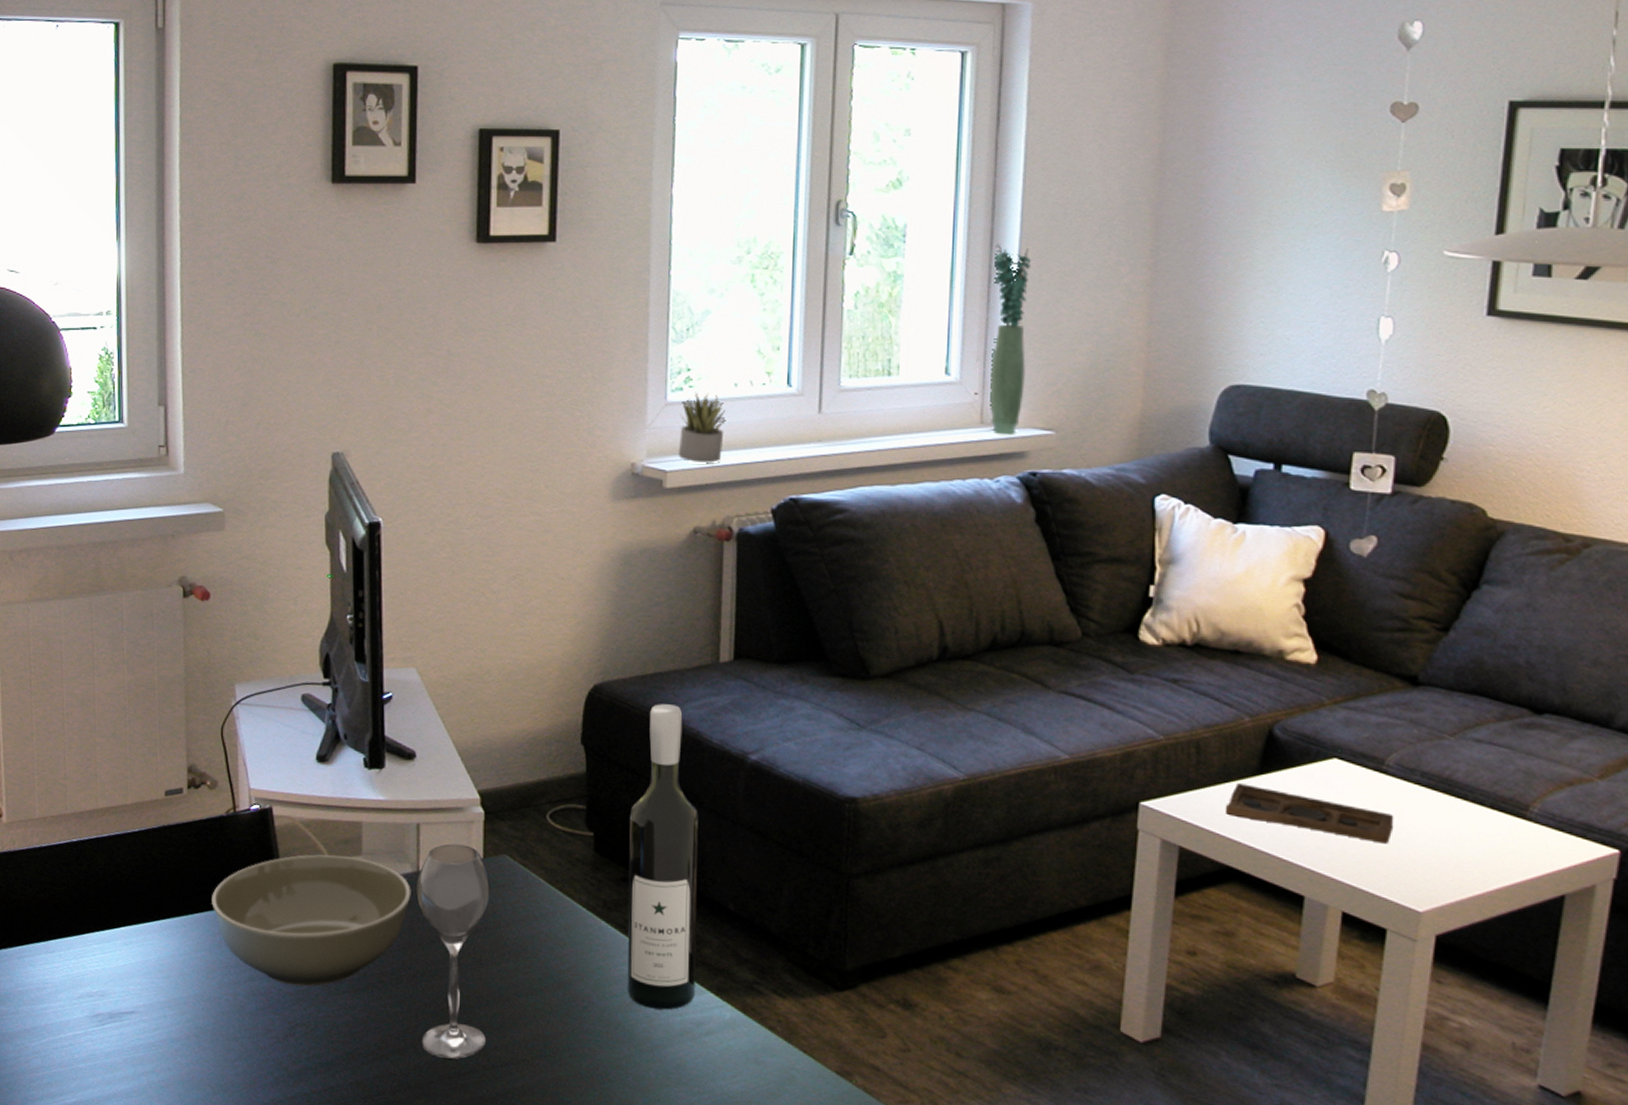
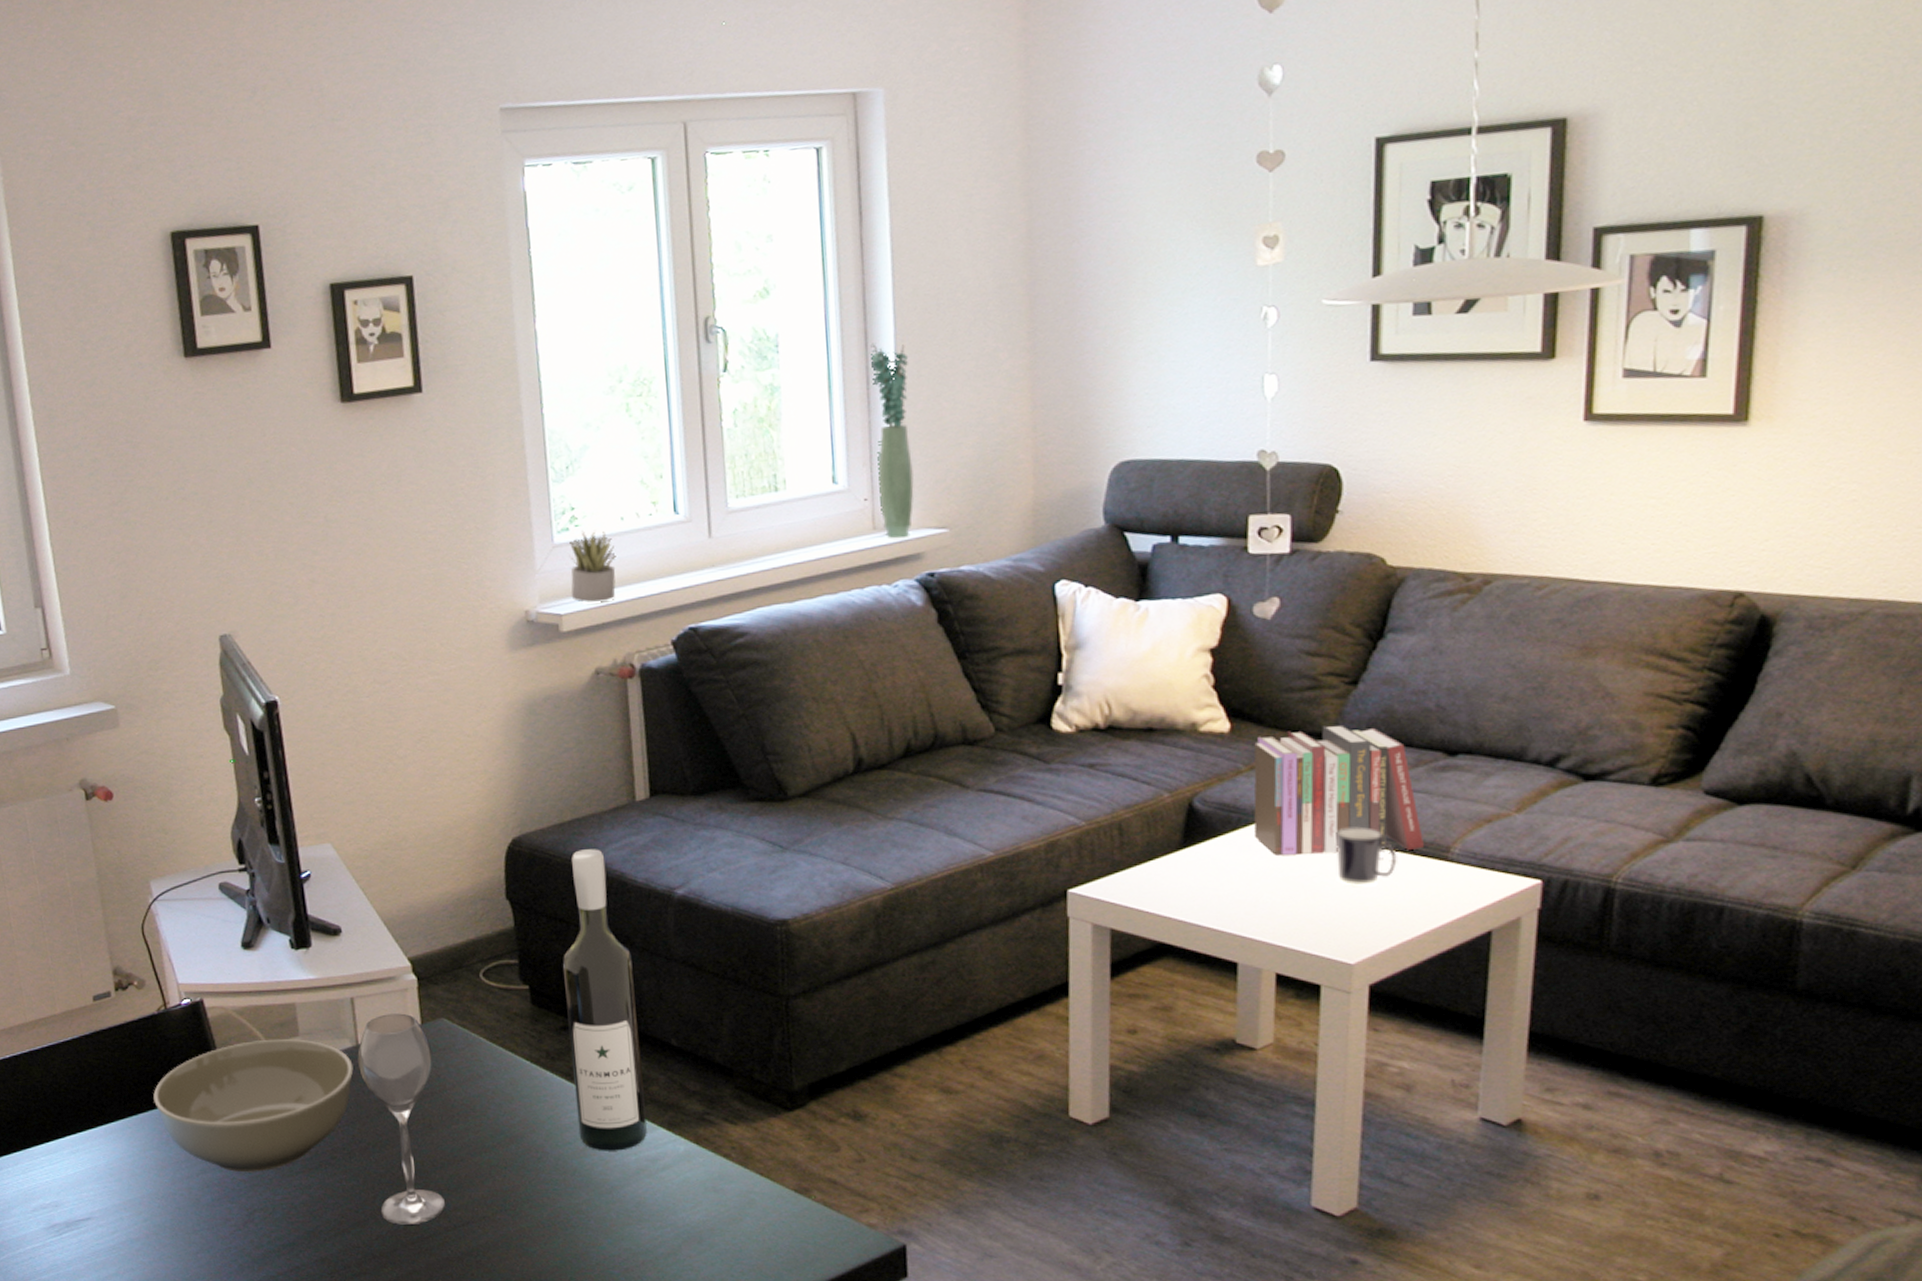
decorative tray: present [1225,783,1394,844] -> none [1152,859,1320,902]
books: none [1333,669,1503,805] -> present [1253,724,1424,856]
mug: none [1413,774,1475,834] -> present [1336,828,1397,886]

